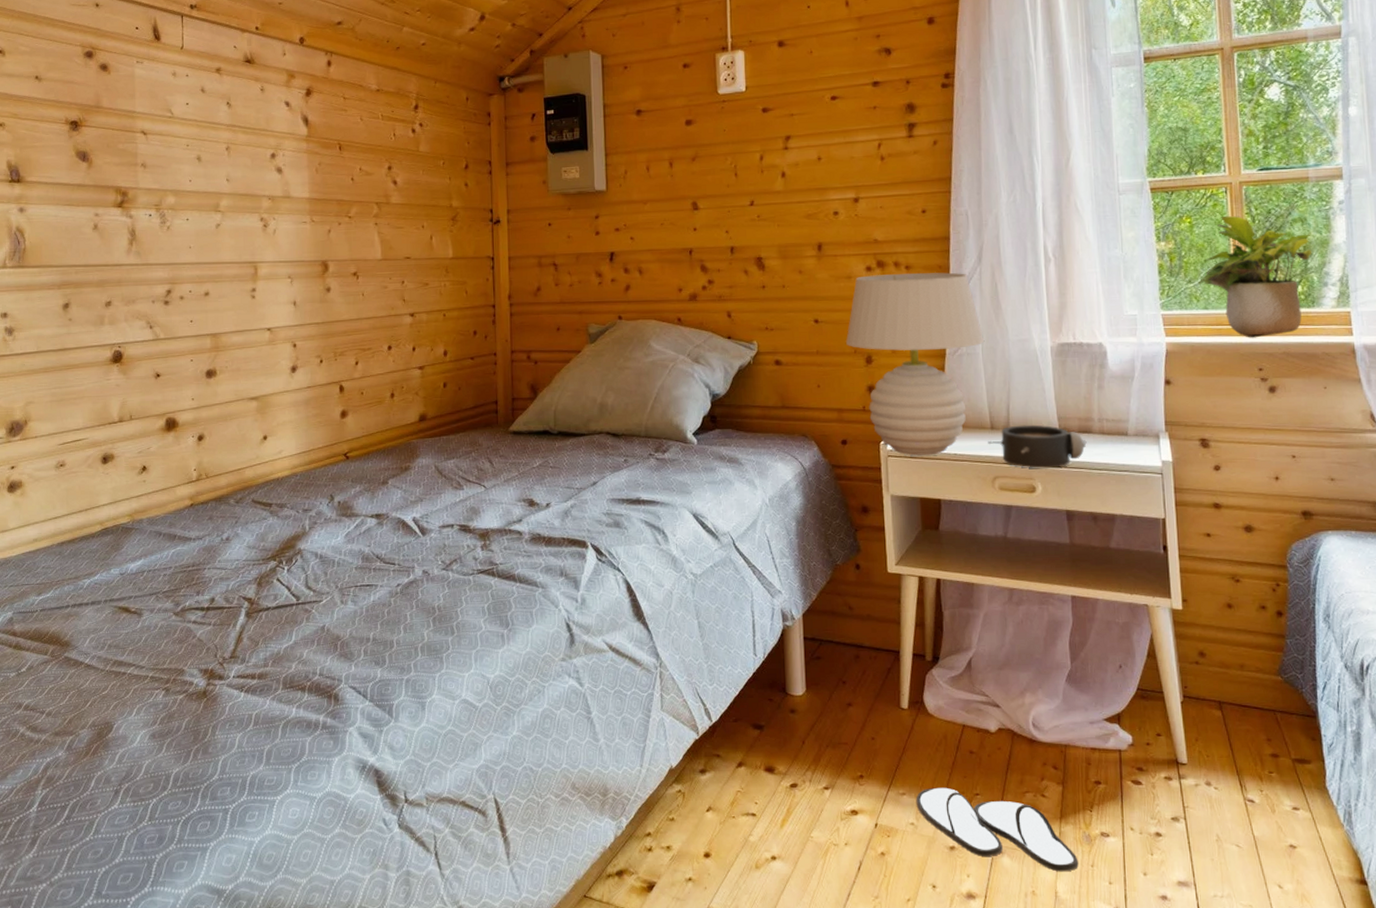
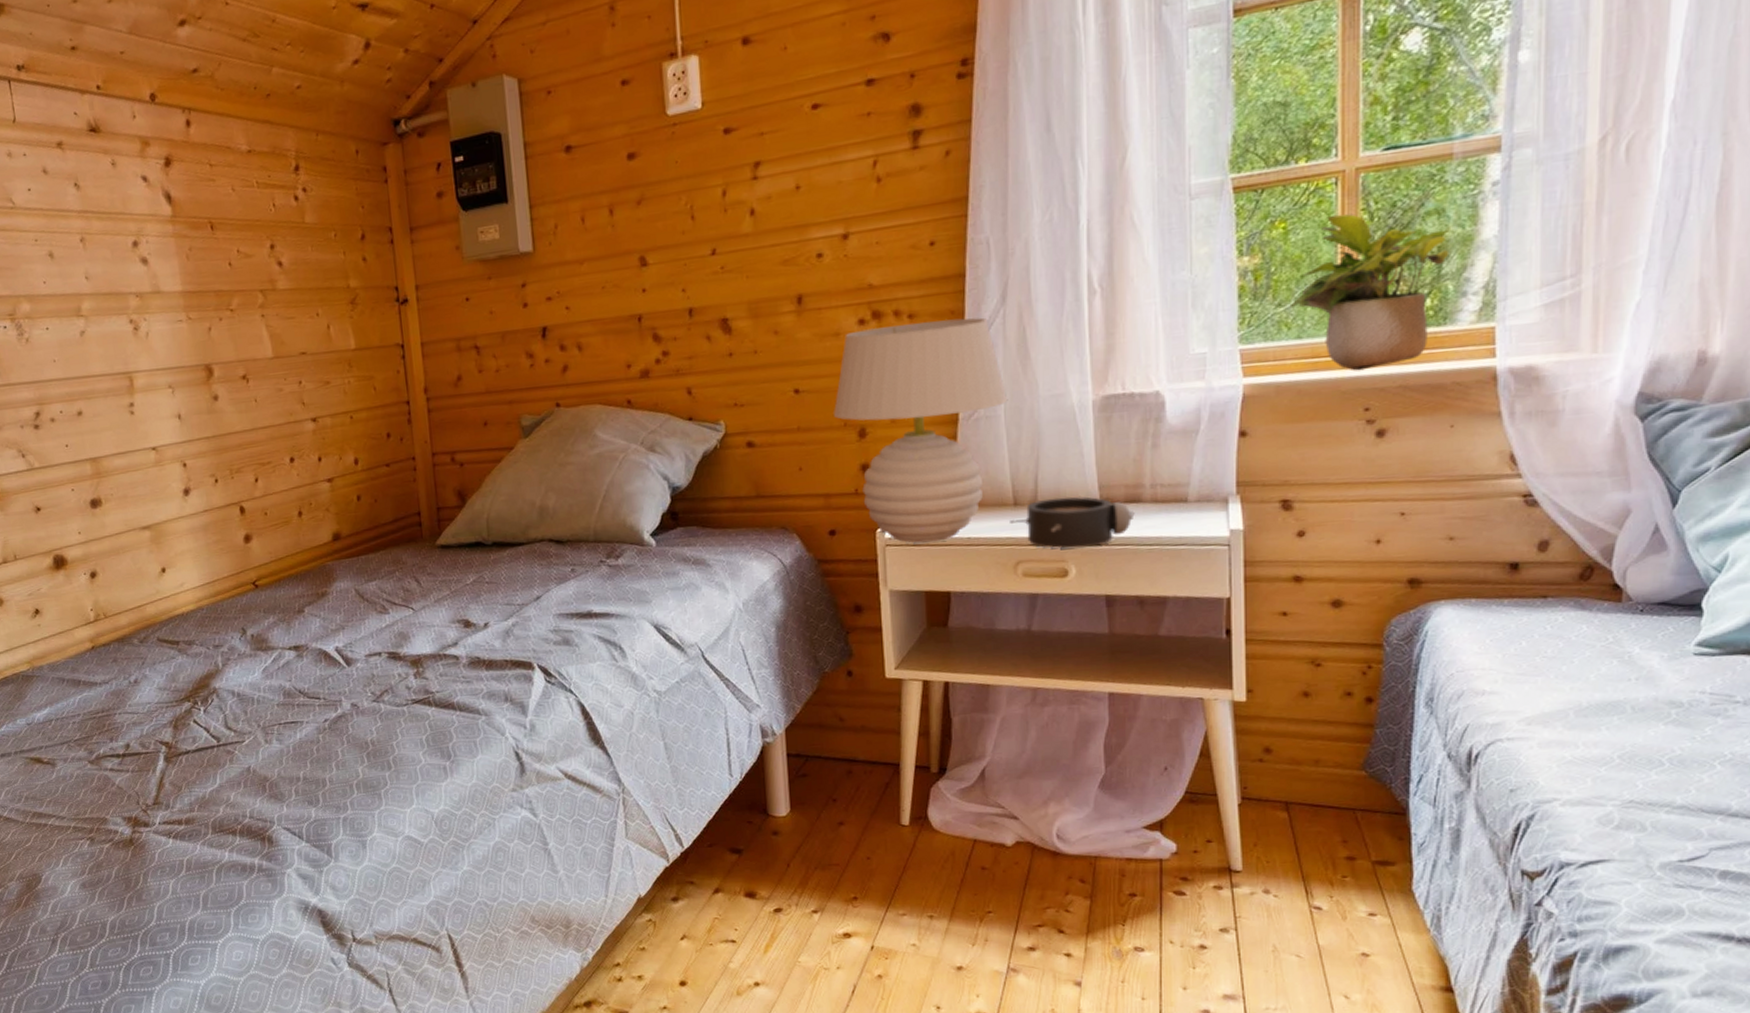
slippers: present [916,787,1079,872] -> none [918,906,1107,989]

